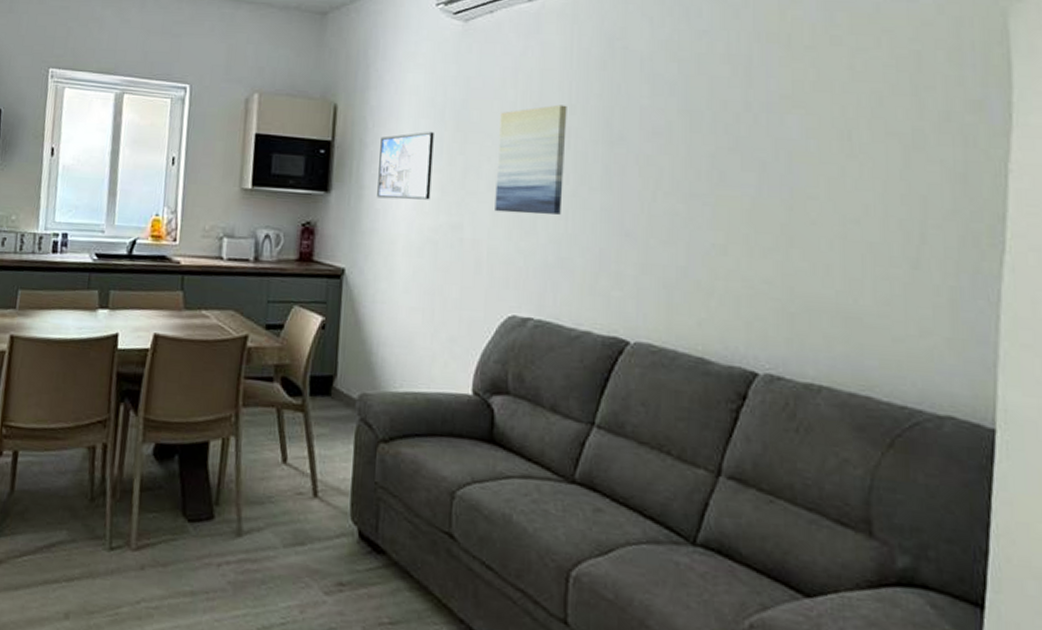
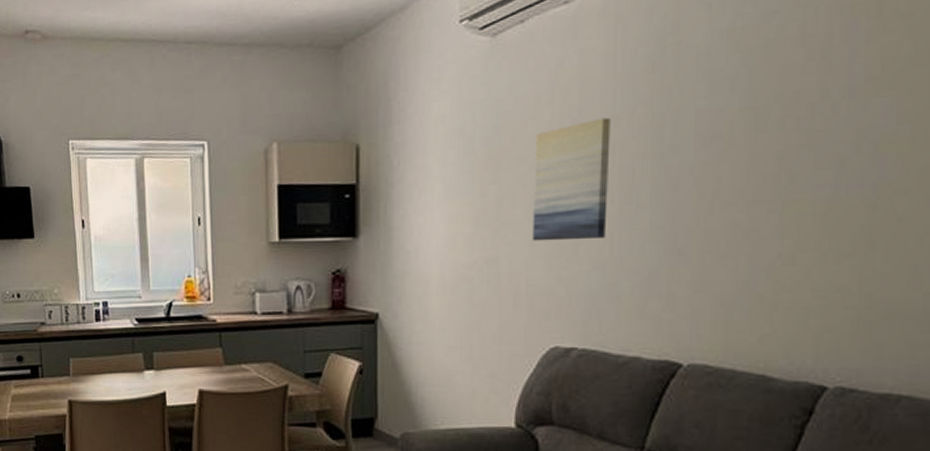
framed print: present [377,132,434,200] -> none [407,163,464,239]

